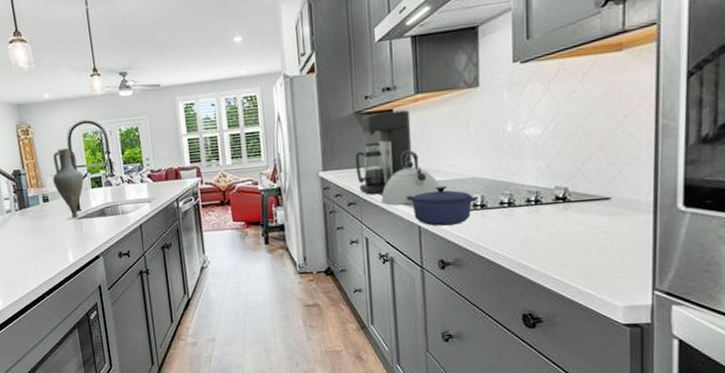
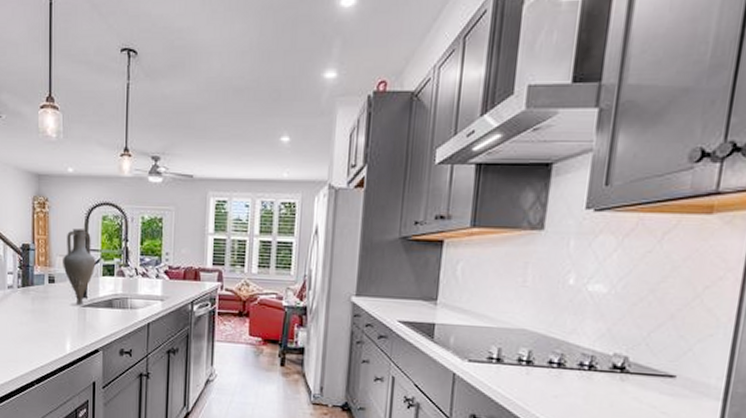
coffee maker: present [354,109,413,195] -> none [392,241,463,332]
kettle: present [381,150,440,206] -> none [416,288,484,349]
cooking pot: present [406,185,478,226] -> none [443,332,525,378]

